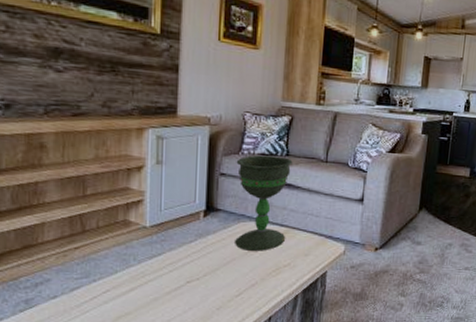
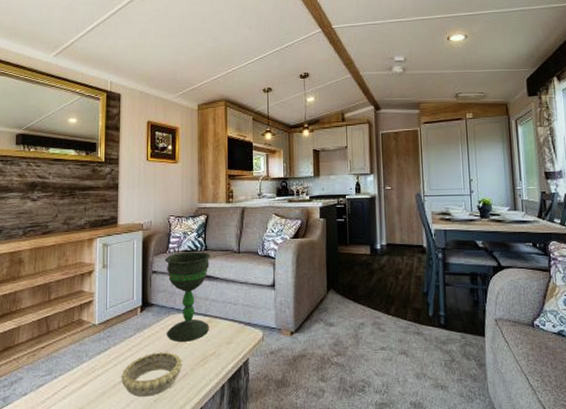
decorative bowl: none [178,260,252,304] -> present [121,352,183,397]

